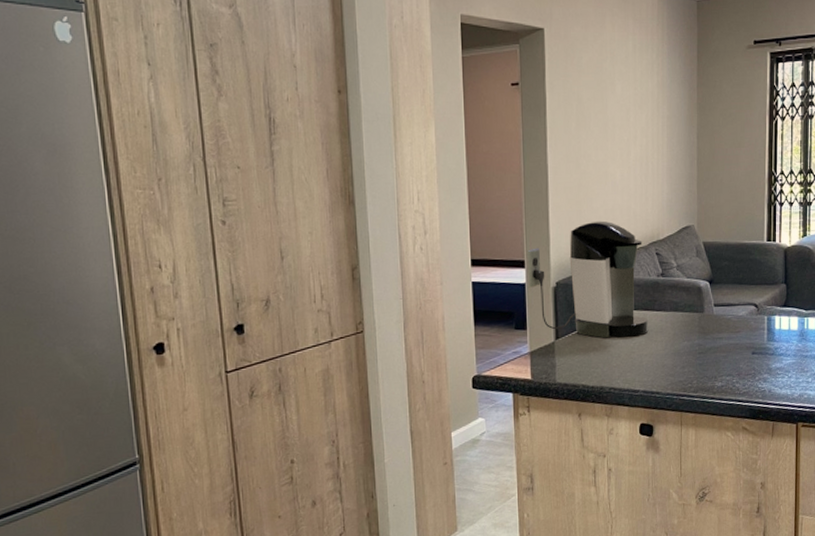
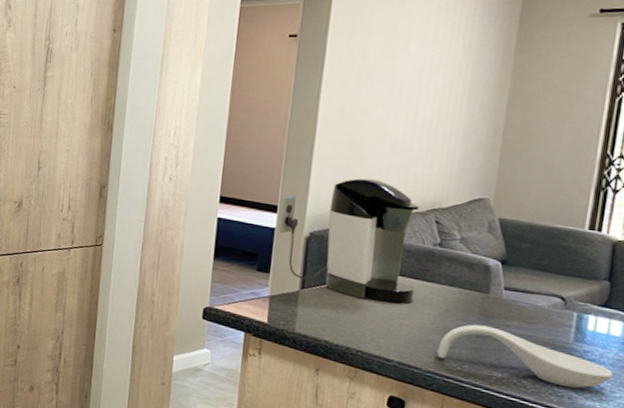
spoon rest: none [672,342,797,383] -> present [437,324,614,389]

